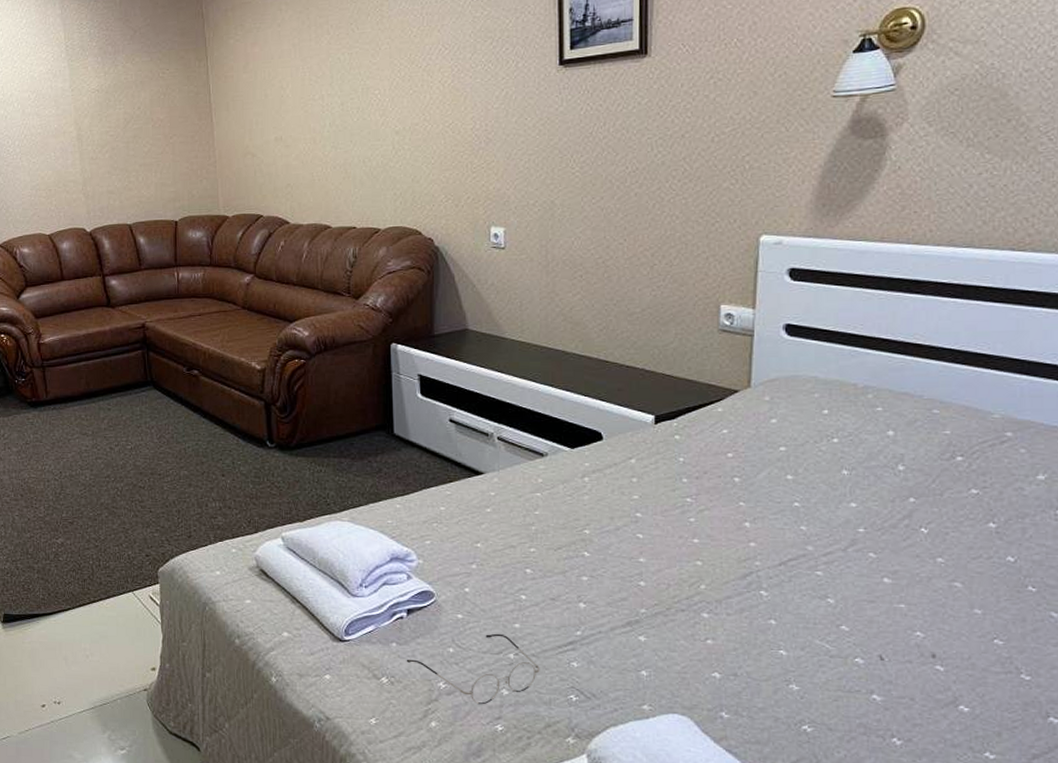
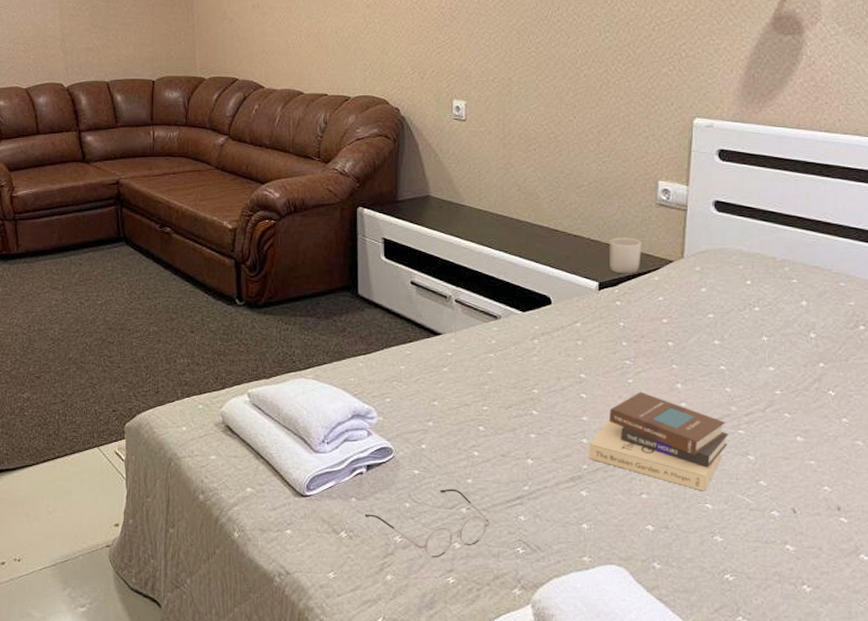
books: none [646,531,806,637] -> present [588,391,730,492]
mug: none [666,367,703,406] -> present [610,237,641,274]

